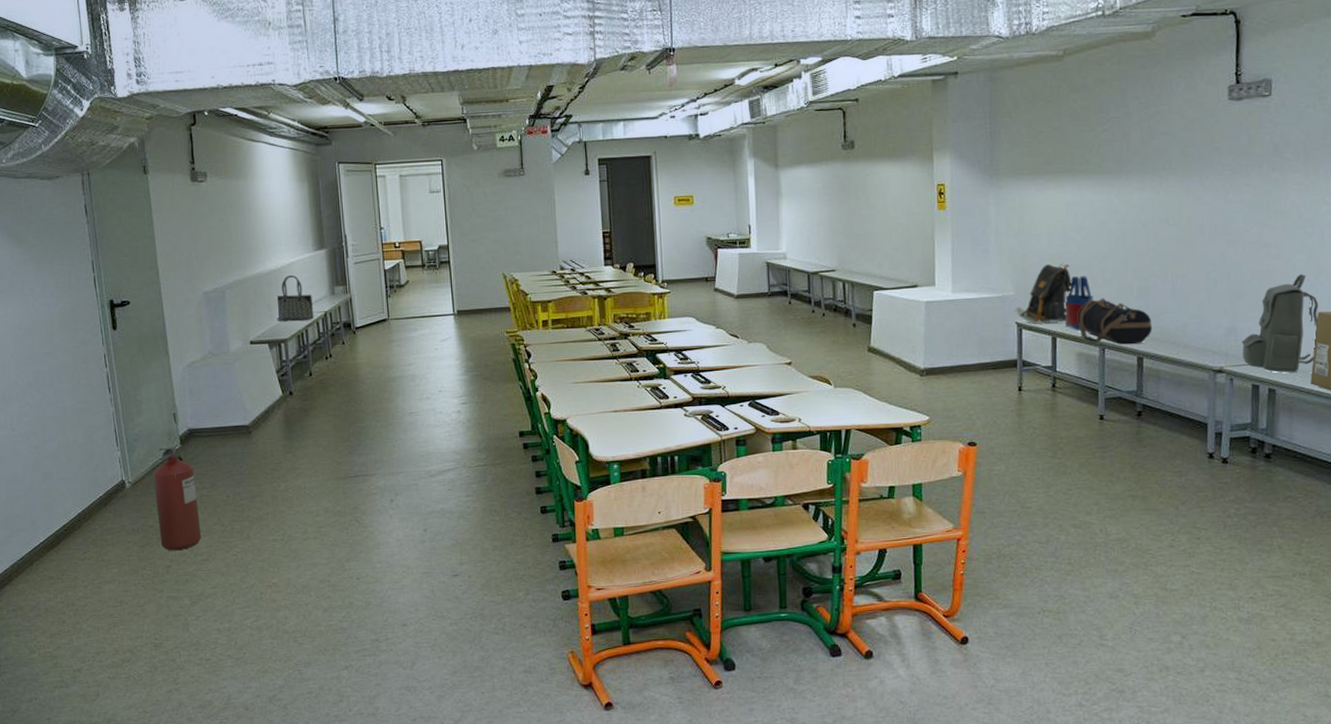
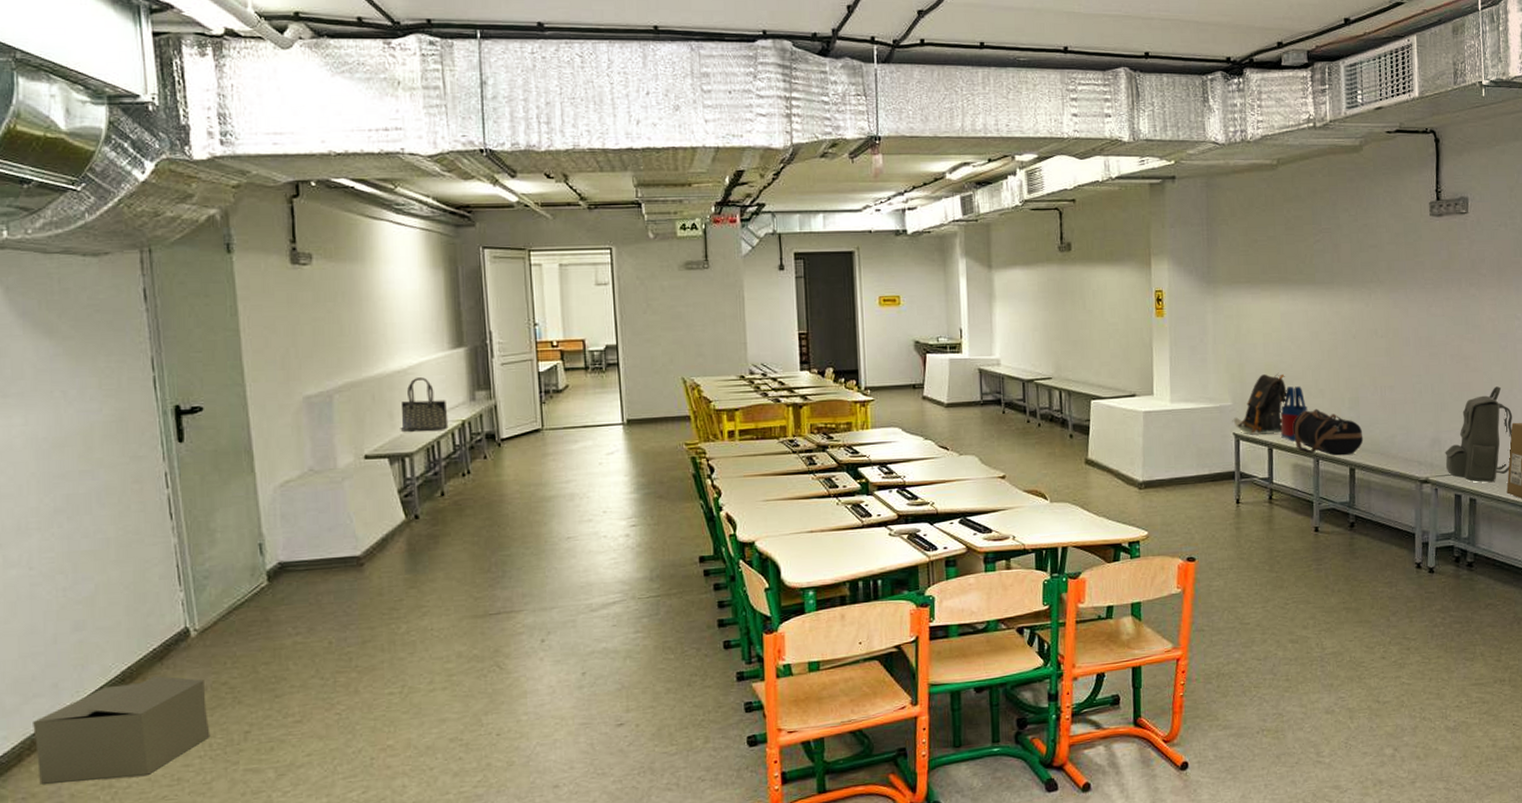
cardboard box: none [18,518,142,600] -> present [33,676,211,784]
fire extinguisher: present [153,446,202,550] -> none [229,583,294,712]

